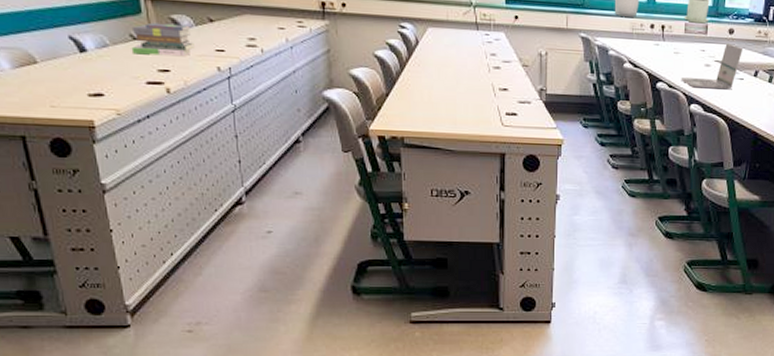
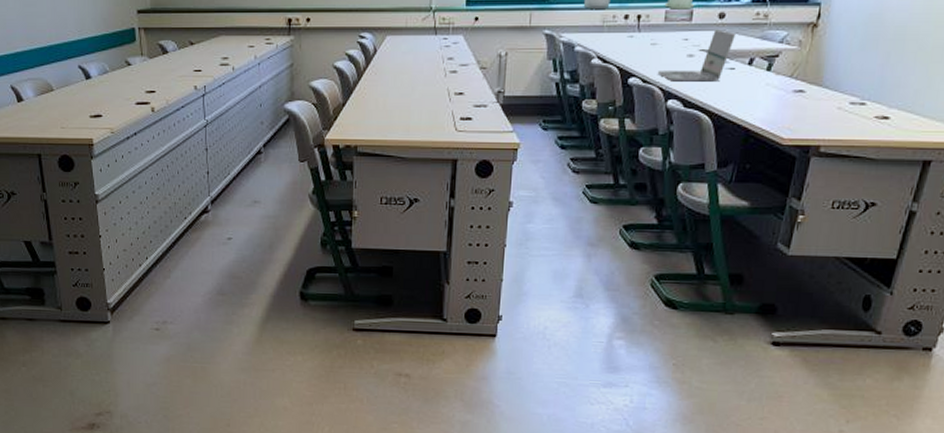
books: present [131,22,195,57] -> none [126,49,177,78]

